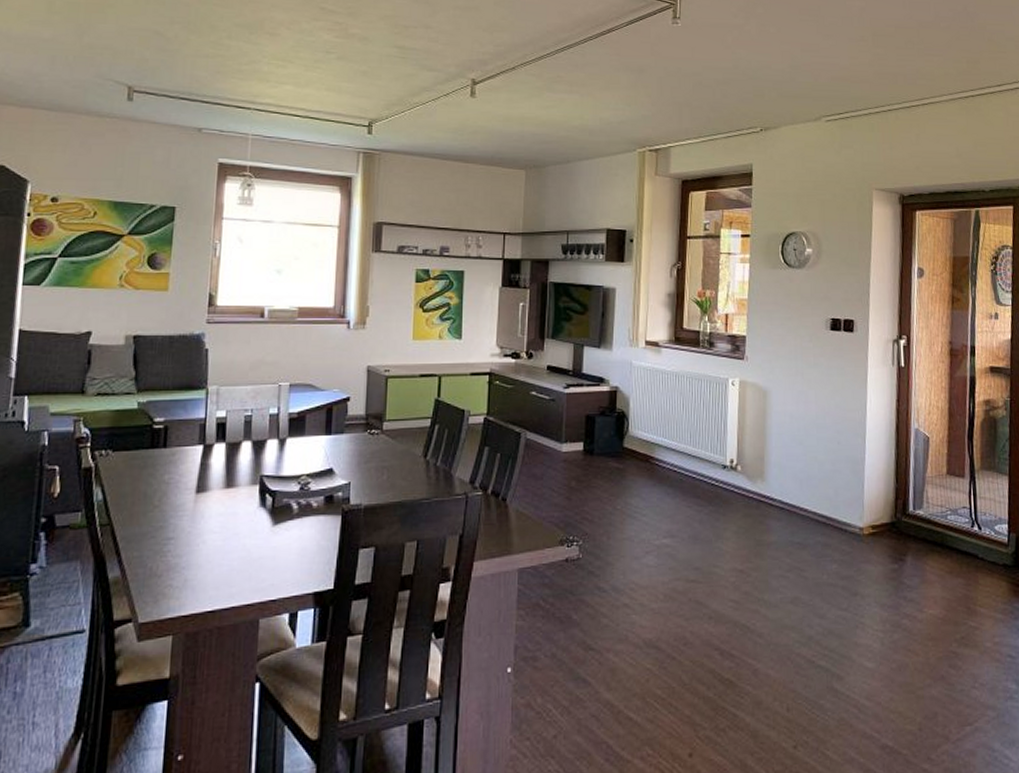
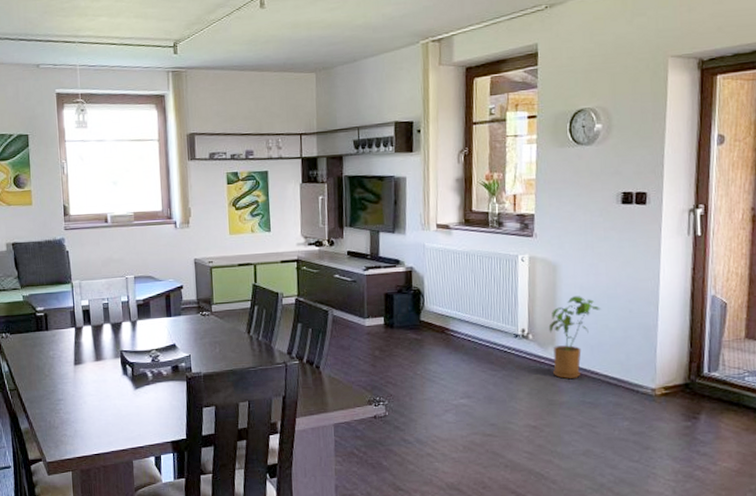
house plant: none [758,425,810,516] -> present [548,296,601,379]

